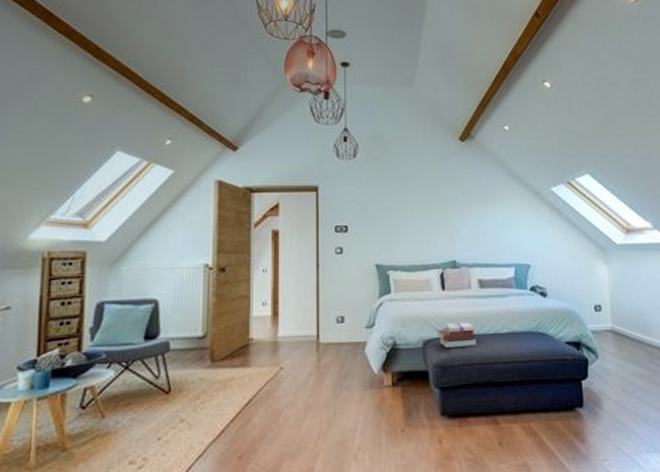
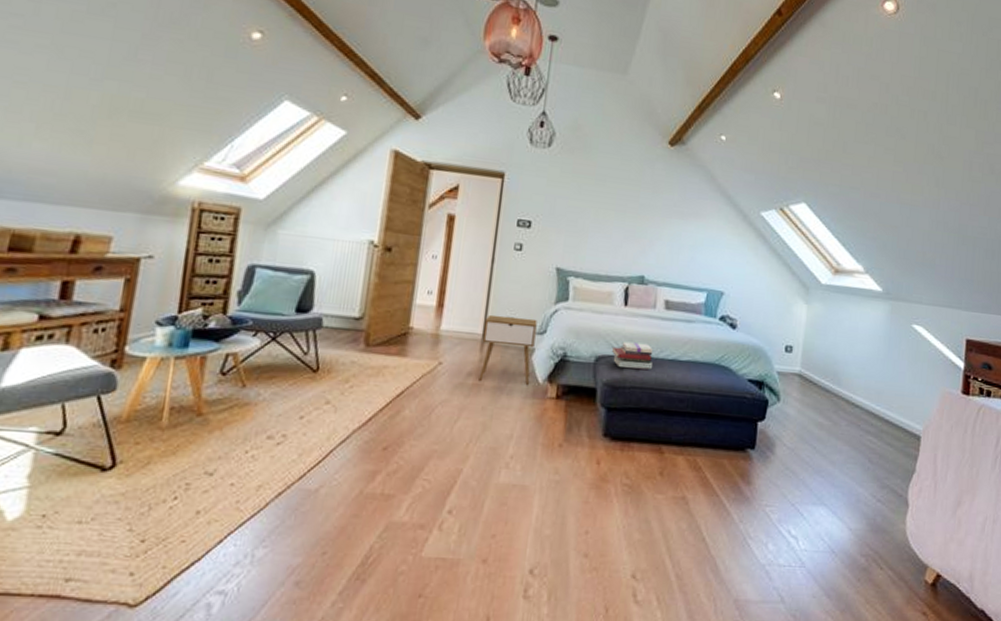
nightstand: none [317,314,366,381] -> present [478,314,537,386]

